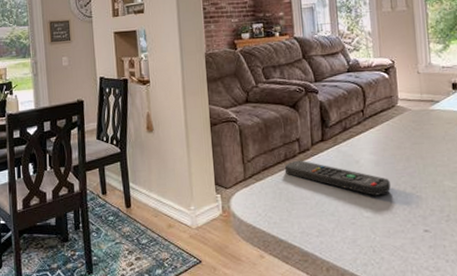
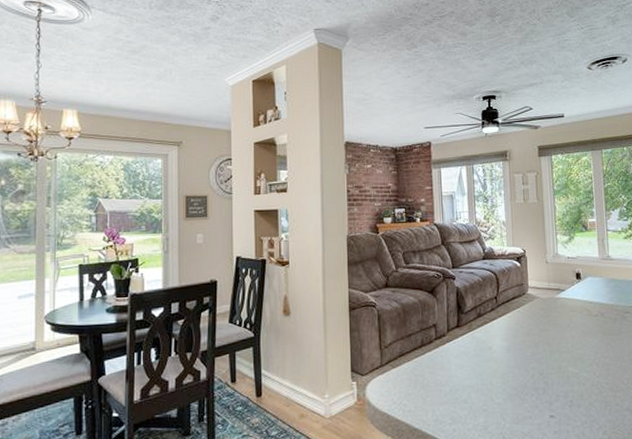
remote control: present [284,160,391,196] -> none [420,346,520,382]

